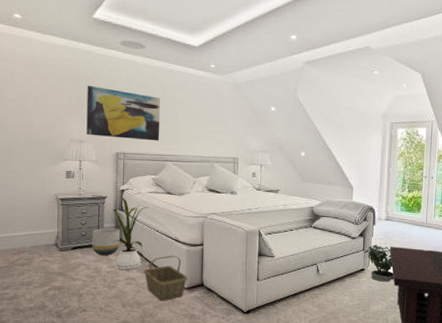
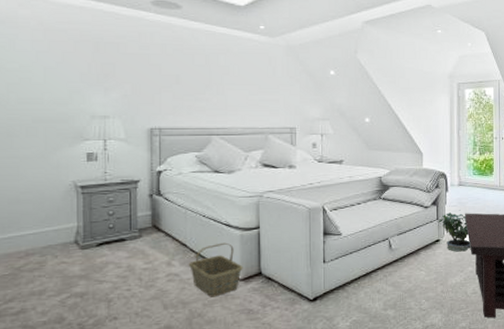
wall art: present [86,85,161,141] -> none [111,51,203,113]
planter: present [92,228,121,256] -> none [123,216,159,251]
house plant: present [112,196,148,270] -> none [149,179,191,265]

